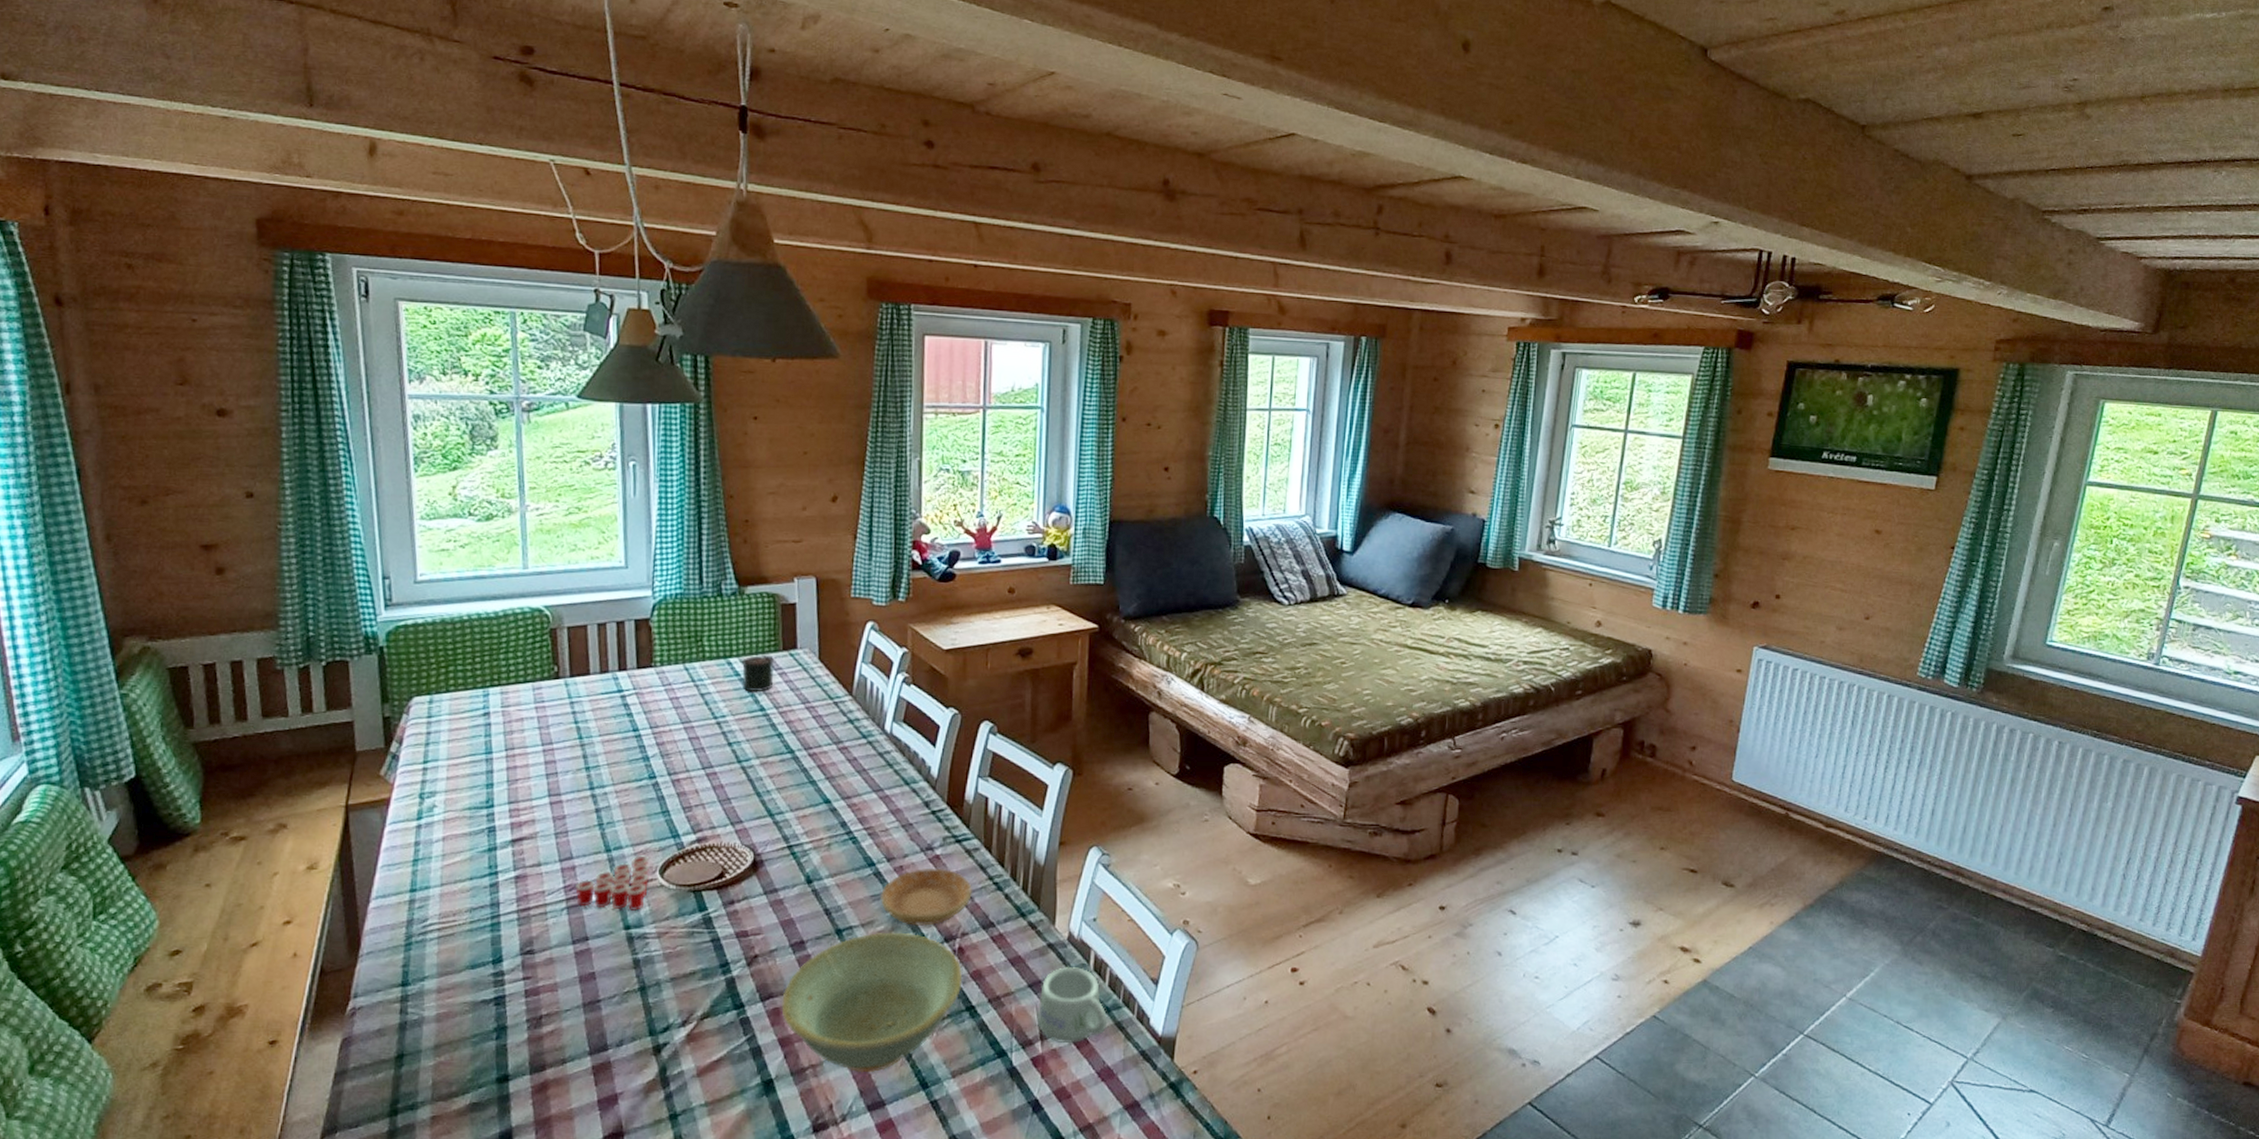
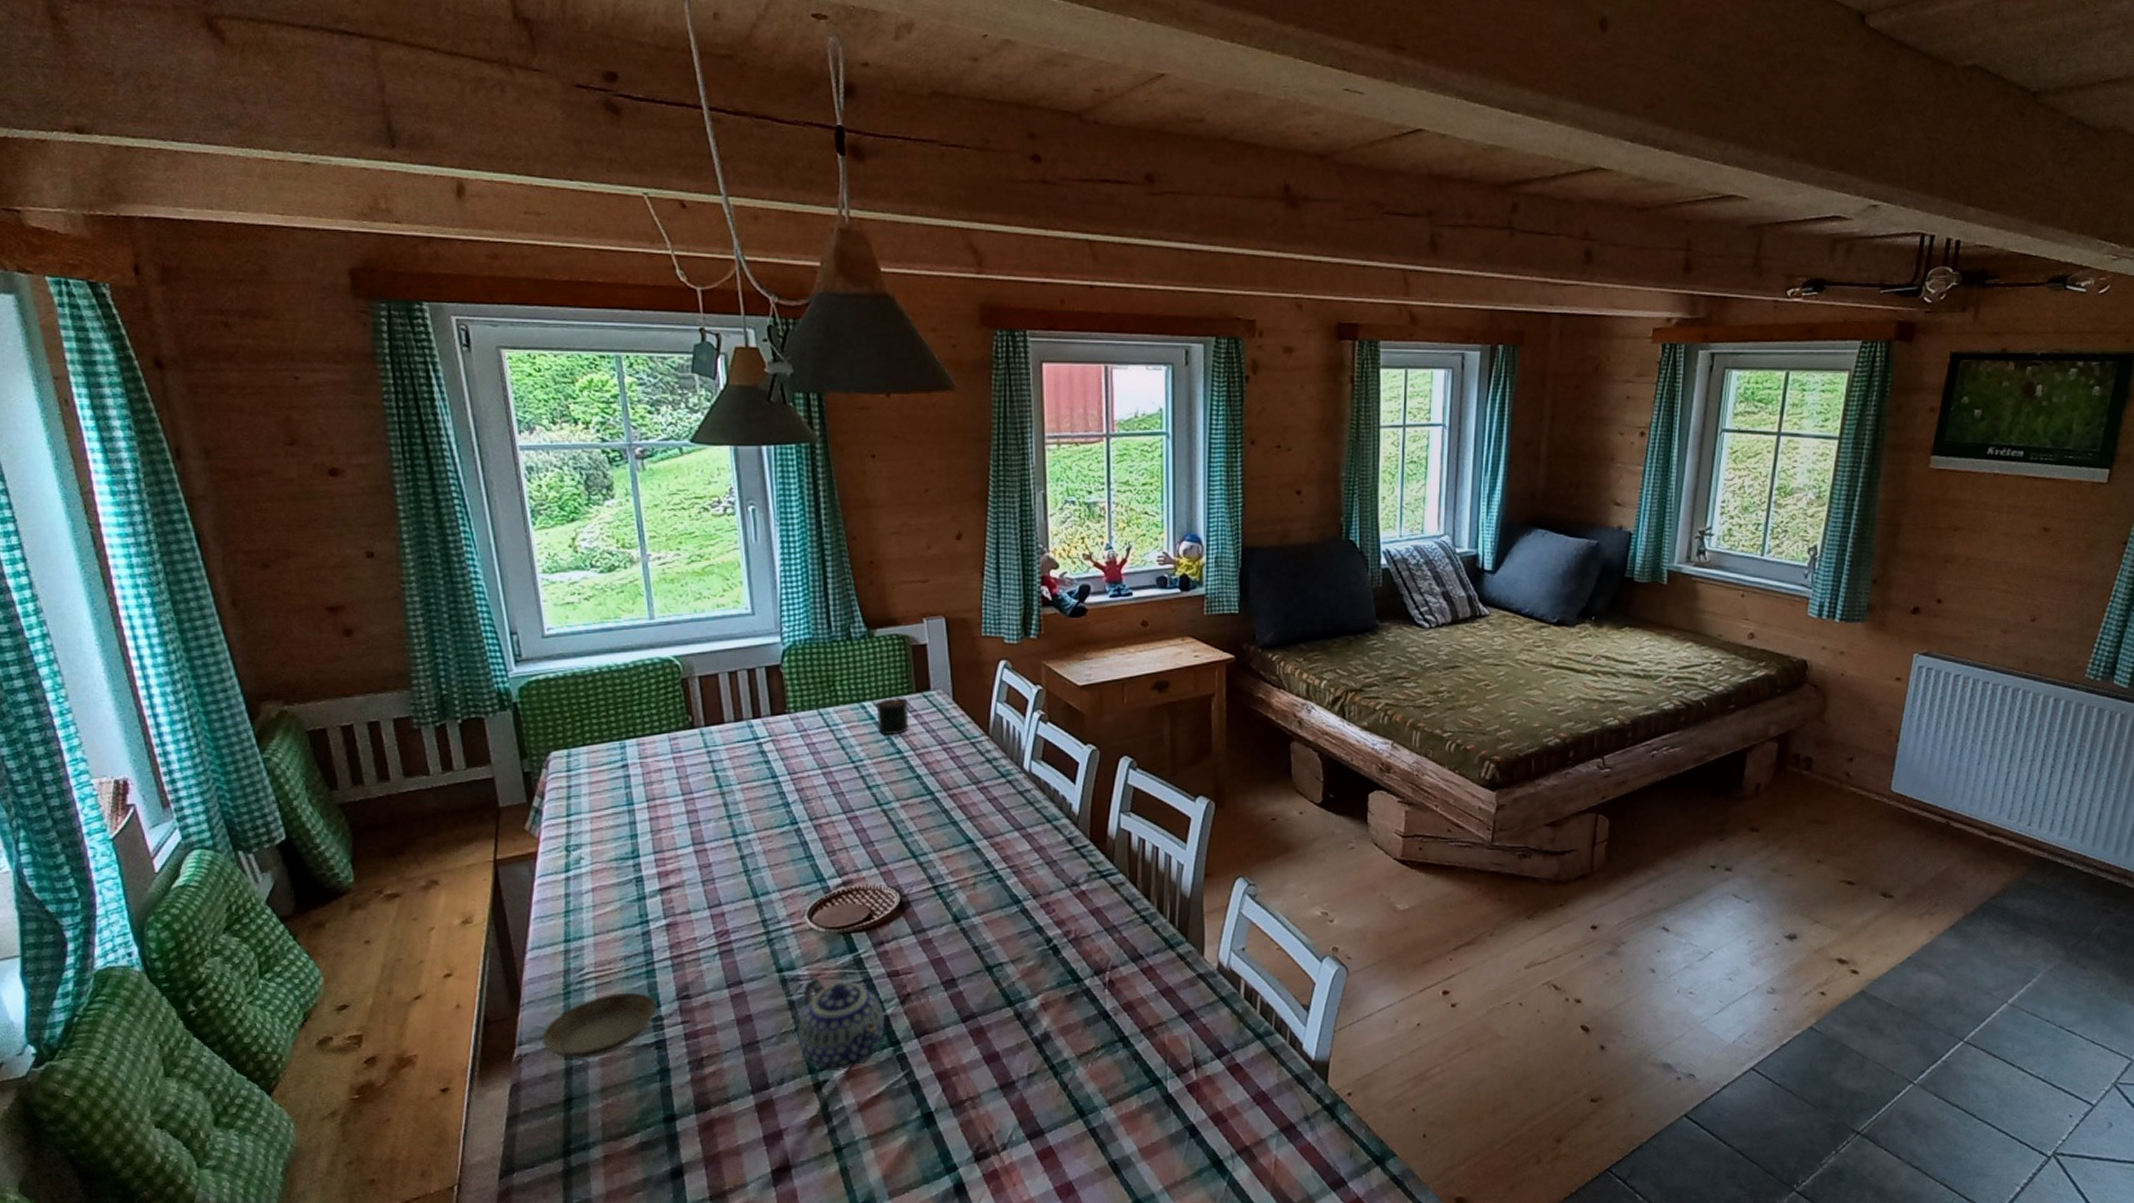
saucer: none [377,945,500,1014] -> present [541,992,657,1059]
cup: present [575,855,649,911] -> none [726,900,798,954]
teapot: none [640,935,731,1034] -> present [797,977,886,1072]
dish: present [781,933,963,1073] -> none [937,968,1114,1104]
saucer: present [881,868,972,926] -> none [1029,903,1119,960]
mug: present [1037,966,1108,1043] -> none [1190,995,1260,1069]

